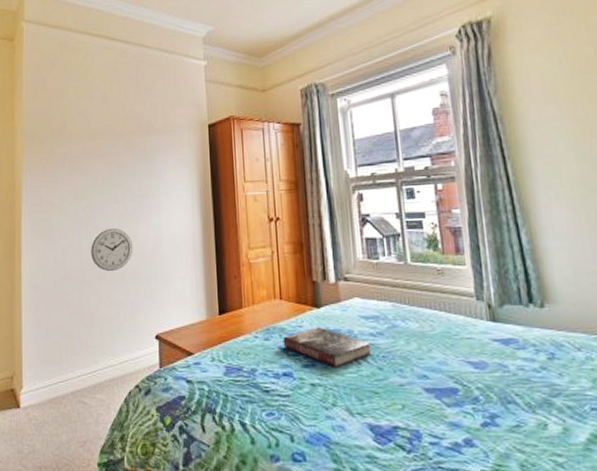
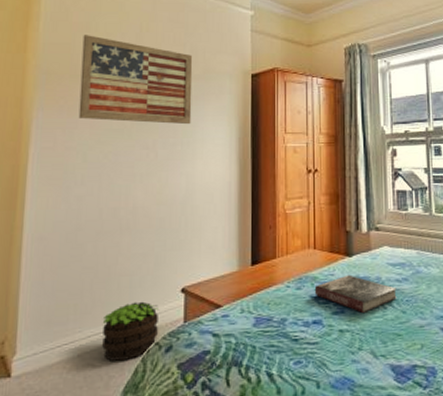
wall art: none [58,99,155,178] -> present [78,35,193,125]
potted plant: none [90,346,138,400] -> present [102,301,160,361]
wall clock: present [91,228,133,272] -> none [112,175,162,222]

